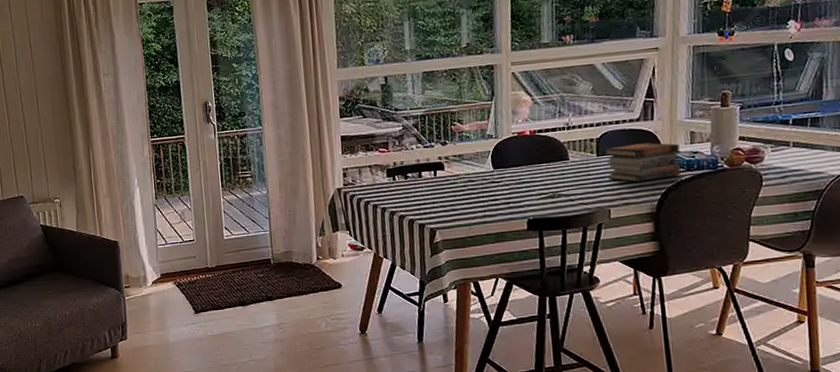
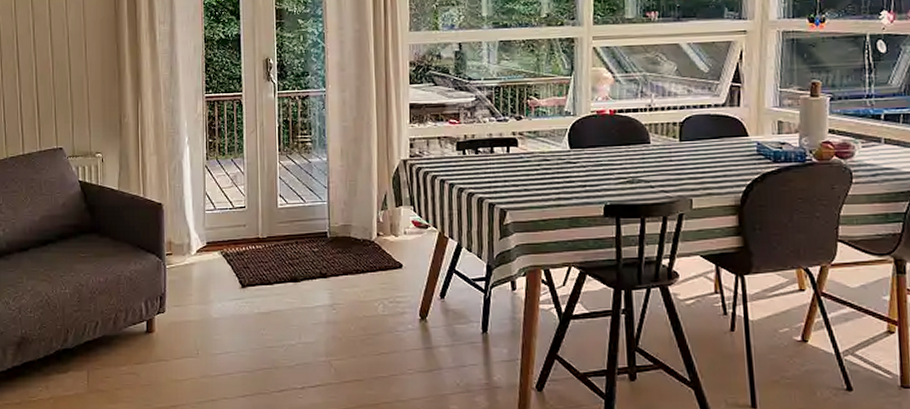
book stack: present [603,142,681,182] -> none [687,130,768,172]

